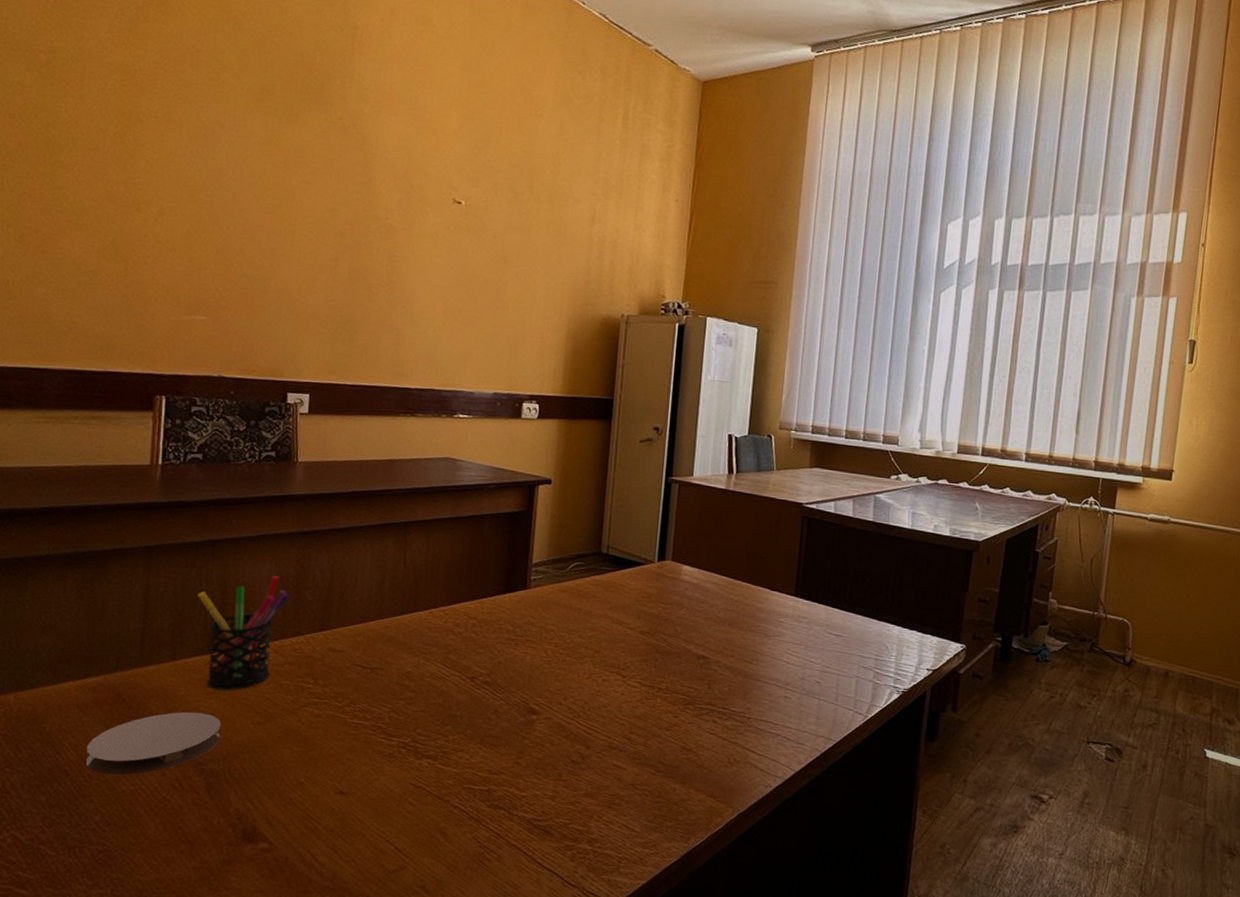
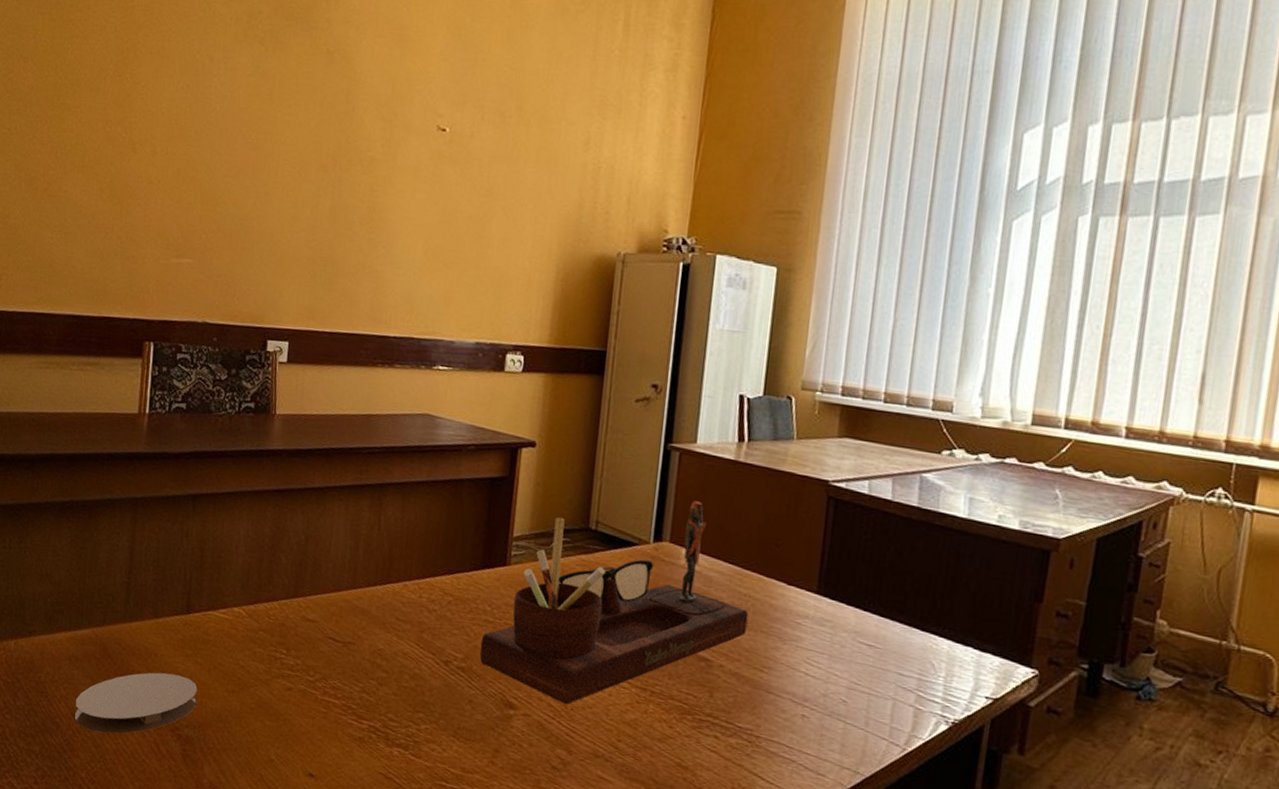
pen holder: present [198,576,290,691] -> none [178,535,265,654]
desk organizer: none [503,525,740,706] -> present [480,501,749,705]

